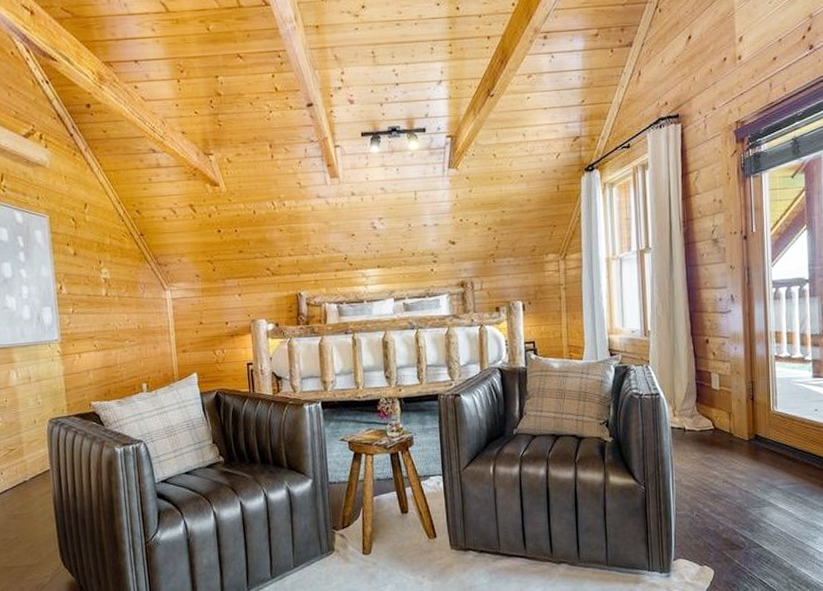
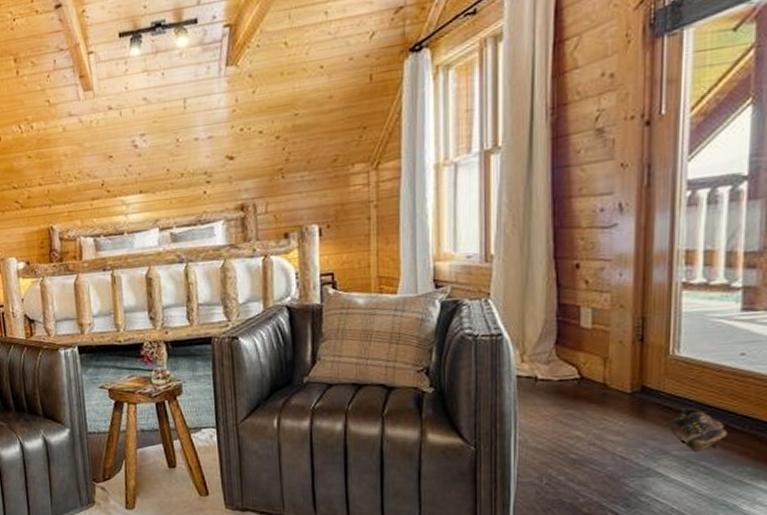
shoe: none [770,450,812,486] -> present [662,407,728,453]

